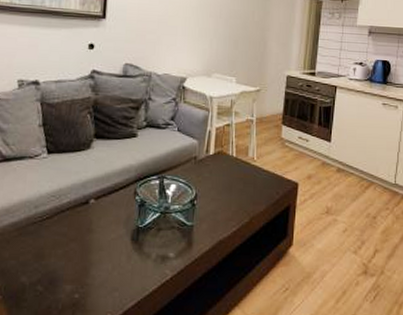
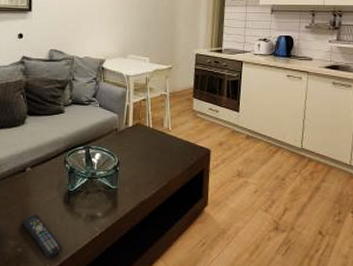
remote control: none [80,253,128,305] -> present [21,213,64,258]

